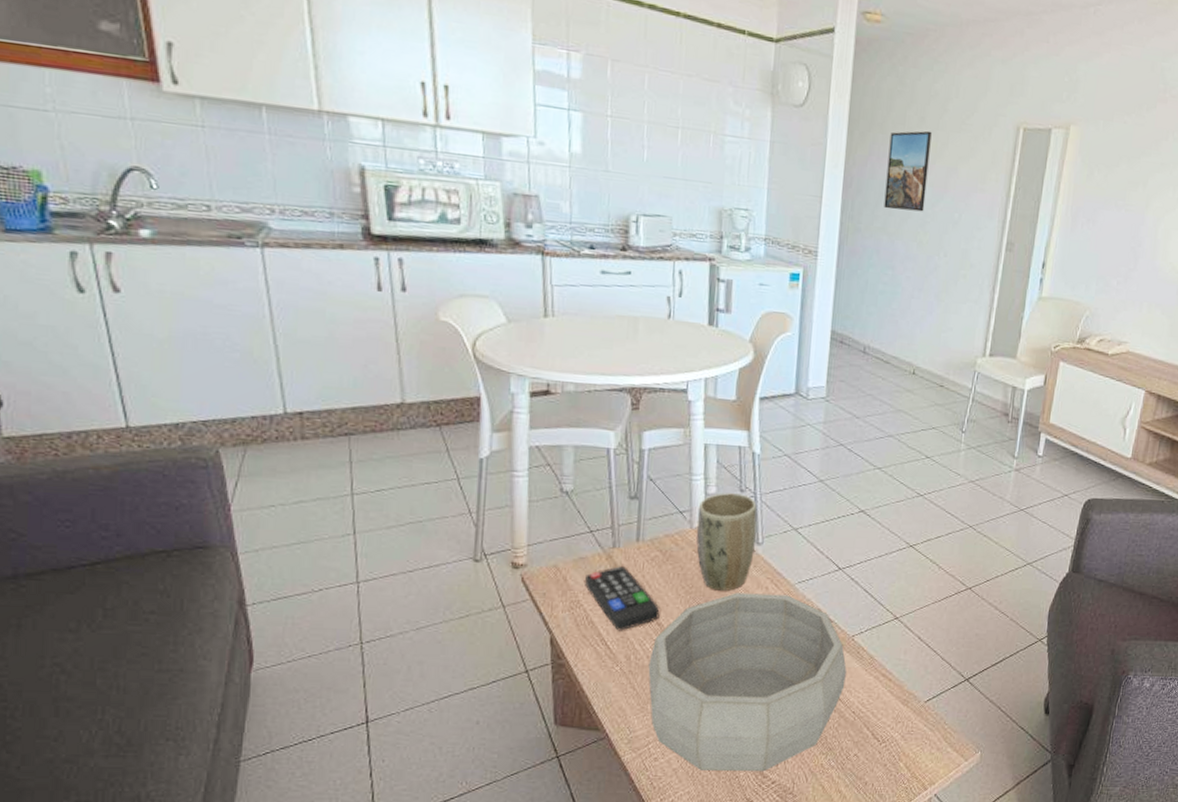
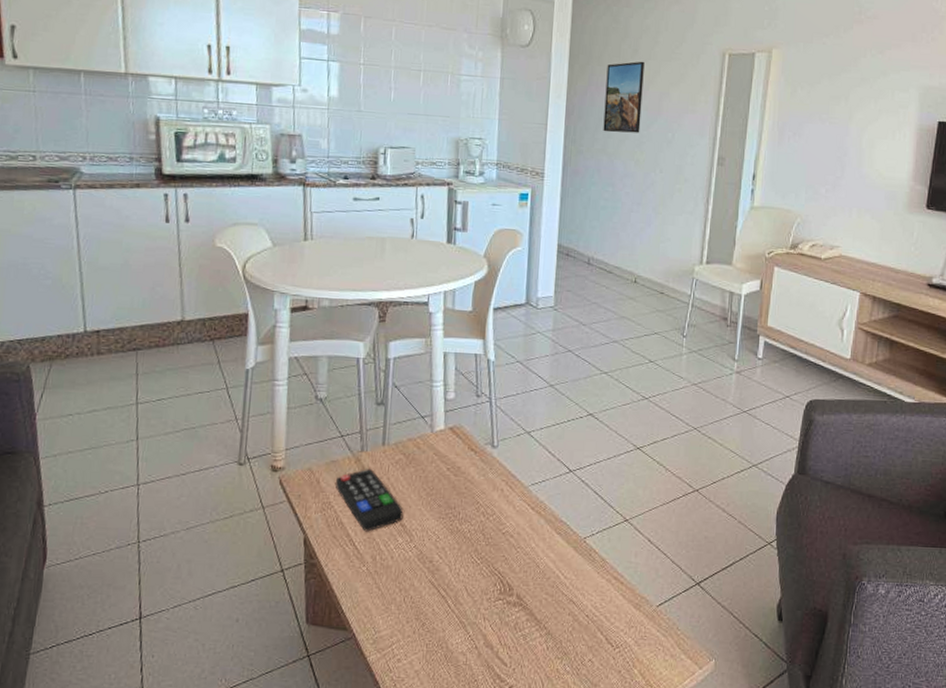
decorative bowl: present [648,593,847,772] -> none [392,494,579,676]
plant pot: present [696,493,758,591] -> none [436,398,493,493]

